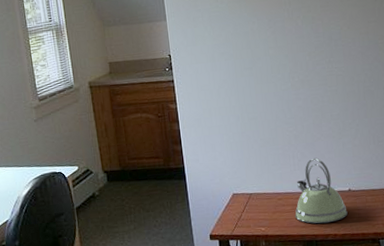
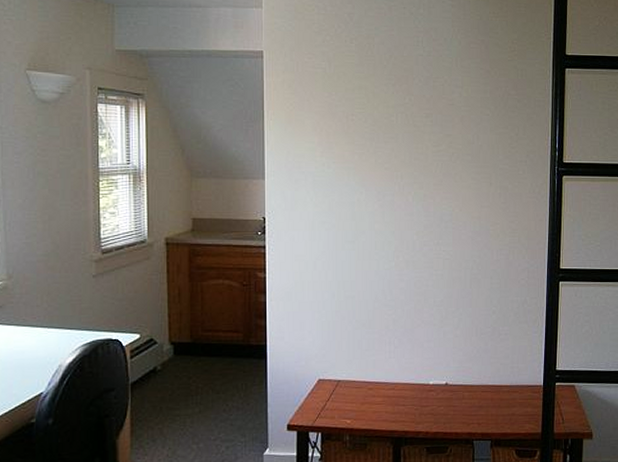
kettle: present [295,158,348,224] -> none [385,346,442,419]

